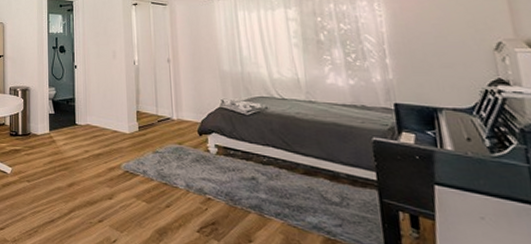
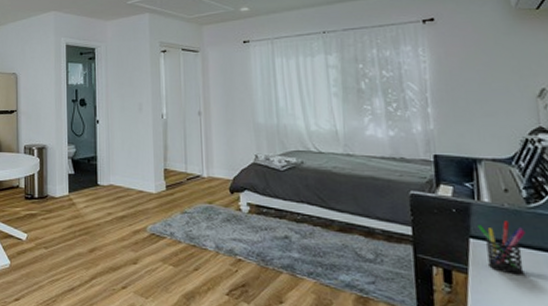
pen holder: none [442,169,493,223] -> present [478,220,526,275]

